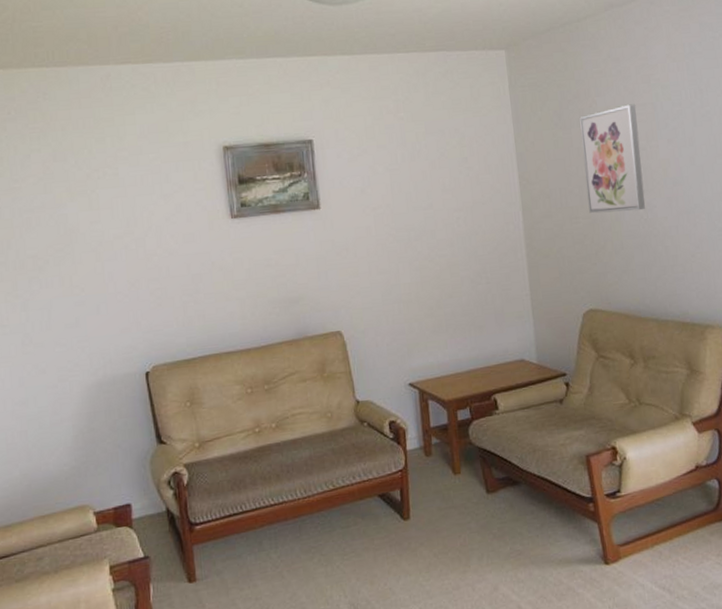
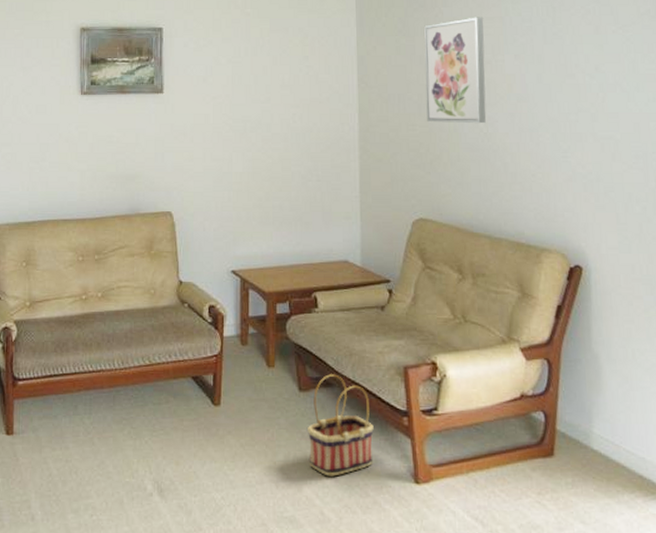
basket: none [498,472,564,572] -> present [308,374,374,477]

